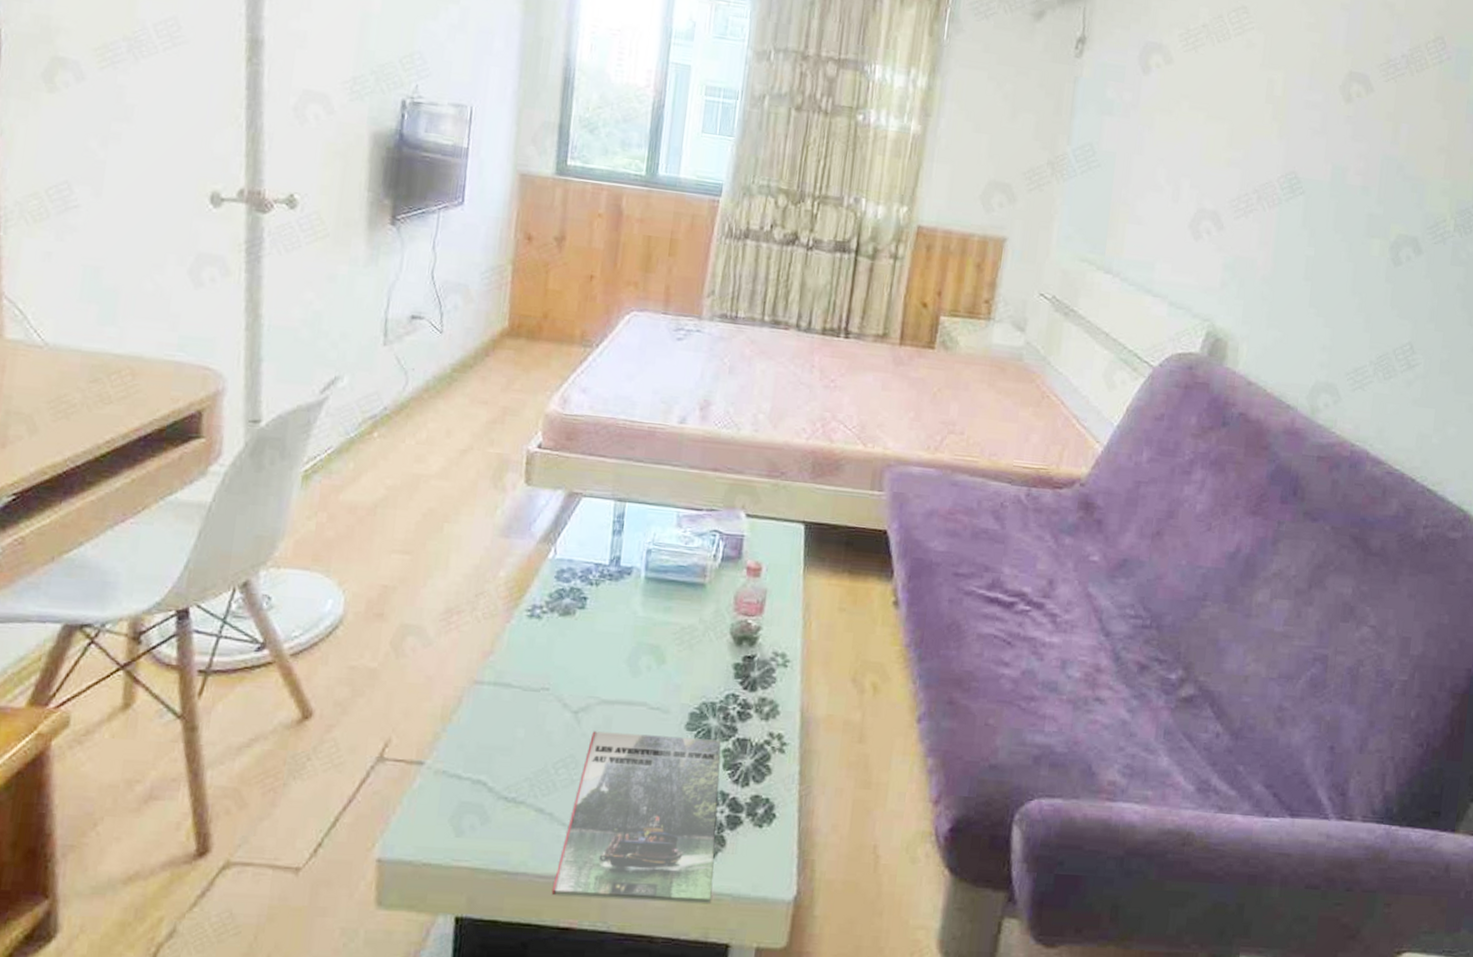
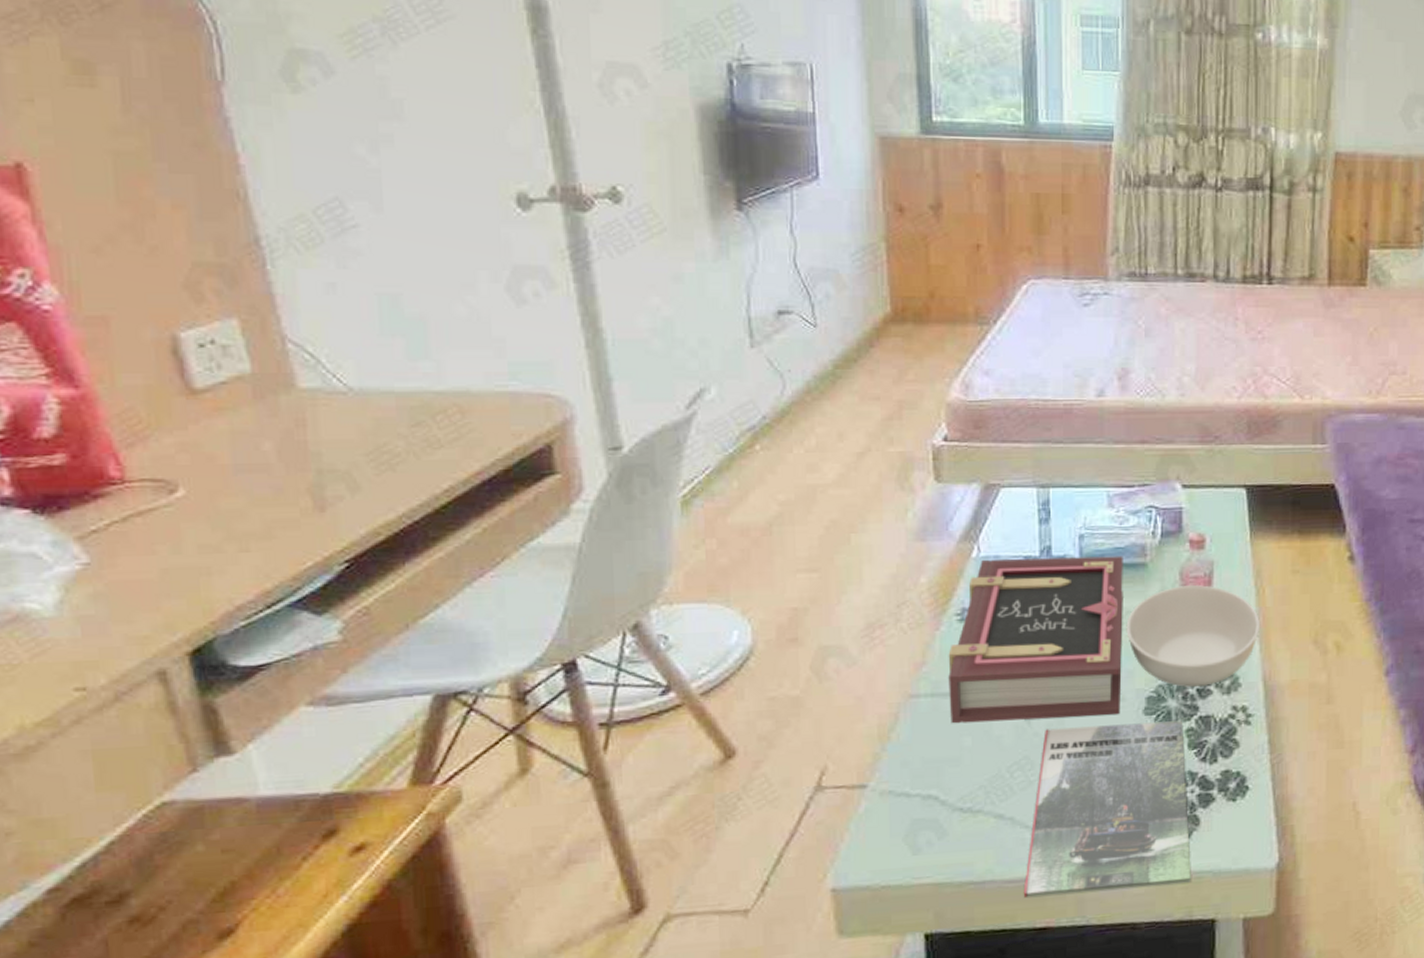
book: none [508,561,685,725] -> present [948,555,1123,724]
bowl: none [678,609,804,710] -> present [1126,585,1260,688]

